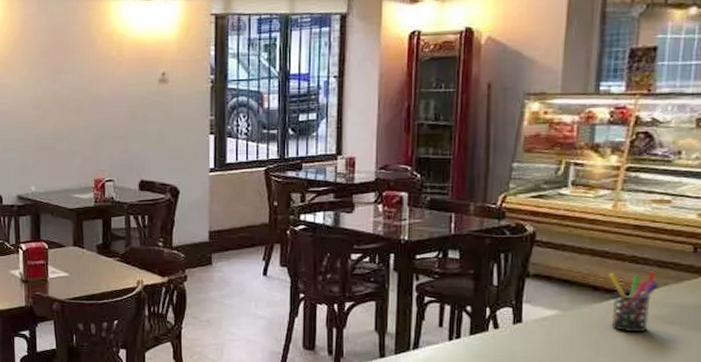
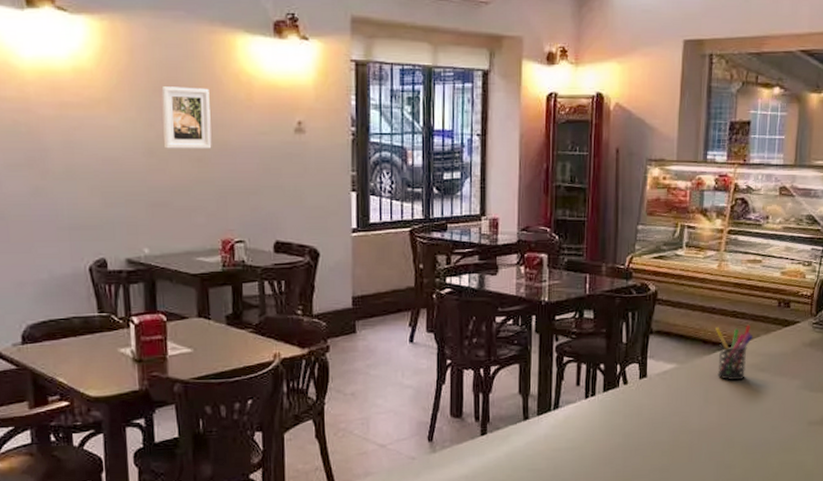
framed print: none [47,48,88,102] -> present [161,86,212,149]

